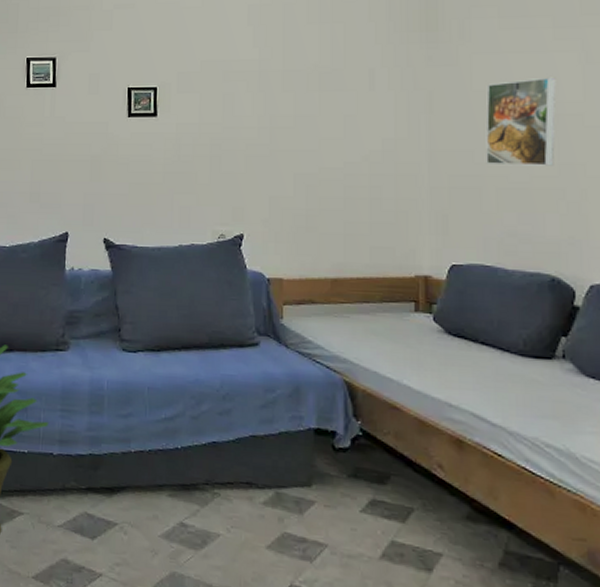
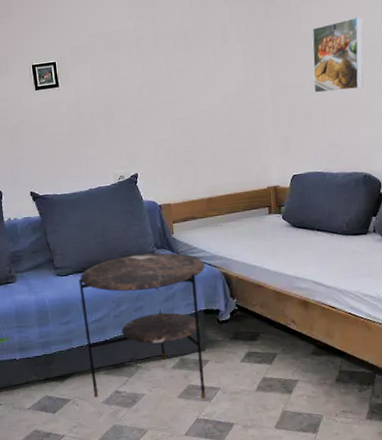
side table: none [149,337,322,556] -> present [78,251,206,398]

